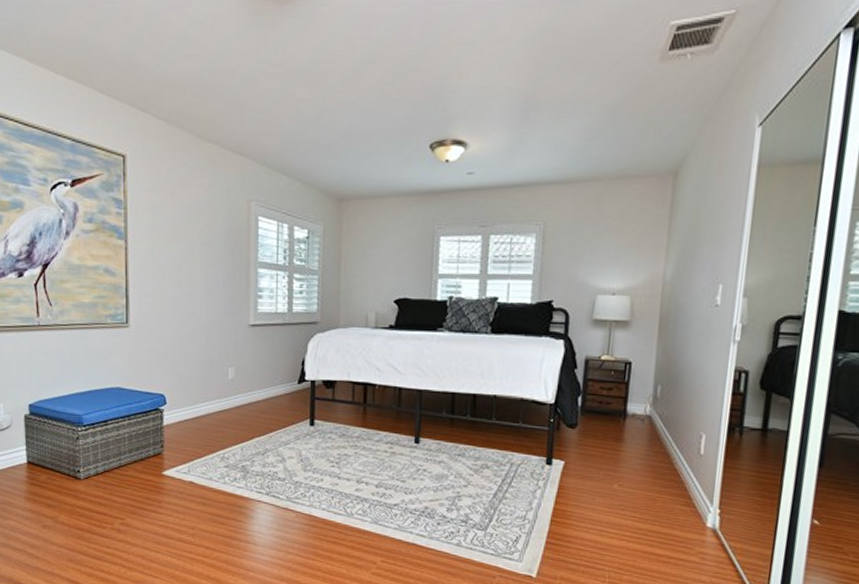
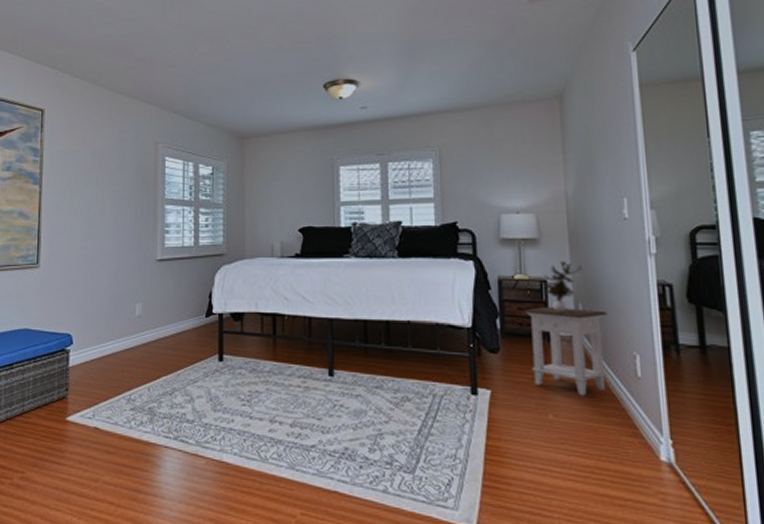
nightstand: none [605,387,683,470] -> present [524,306,607,396]
potted plant: none [625,343,668,393] -> present [541,260,583,313]

